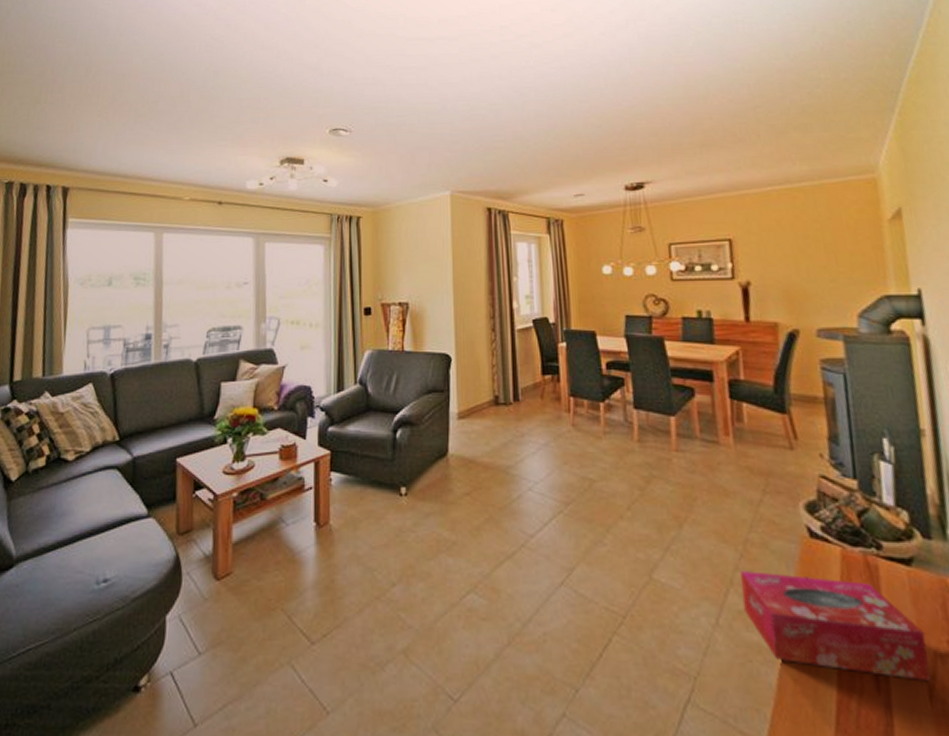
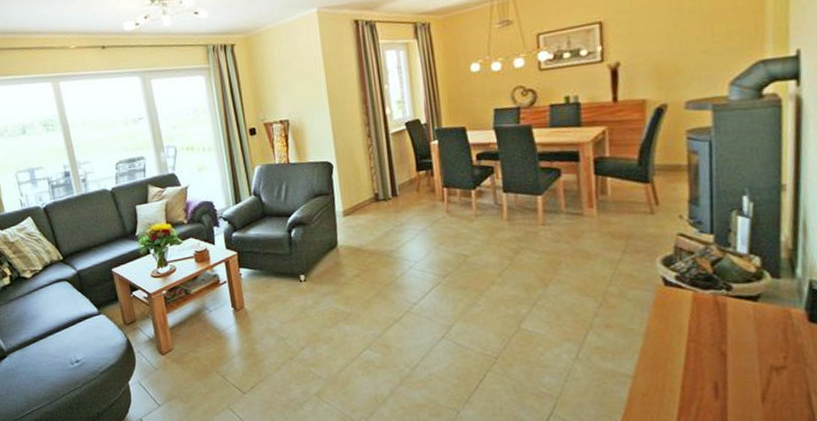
tissue box: present [740,571,931,682] -> none [599,316,765,389]

